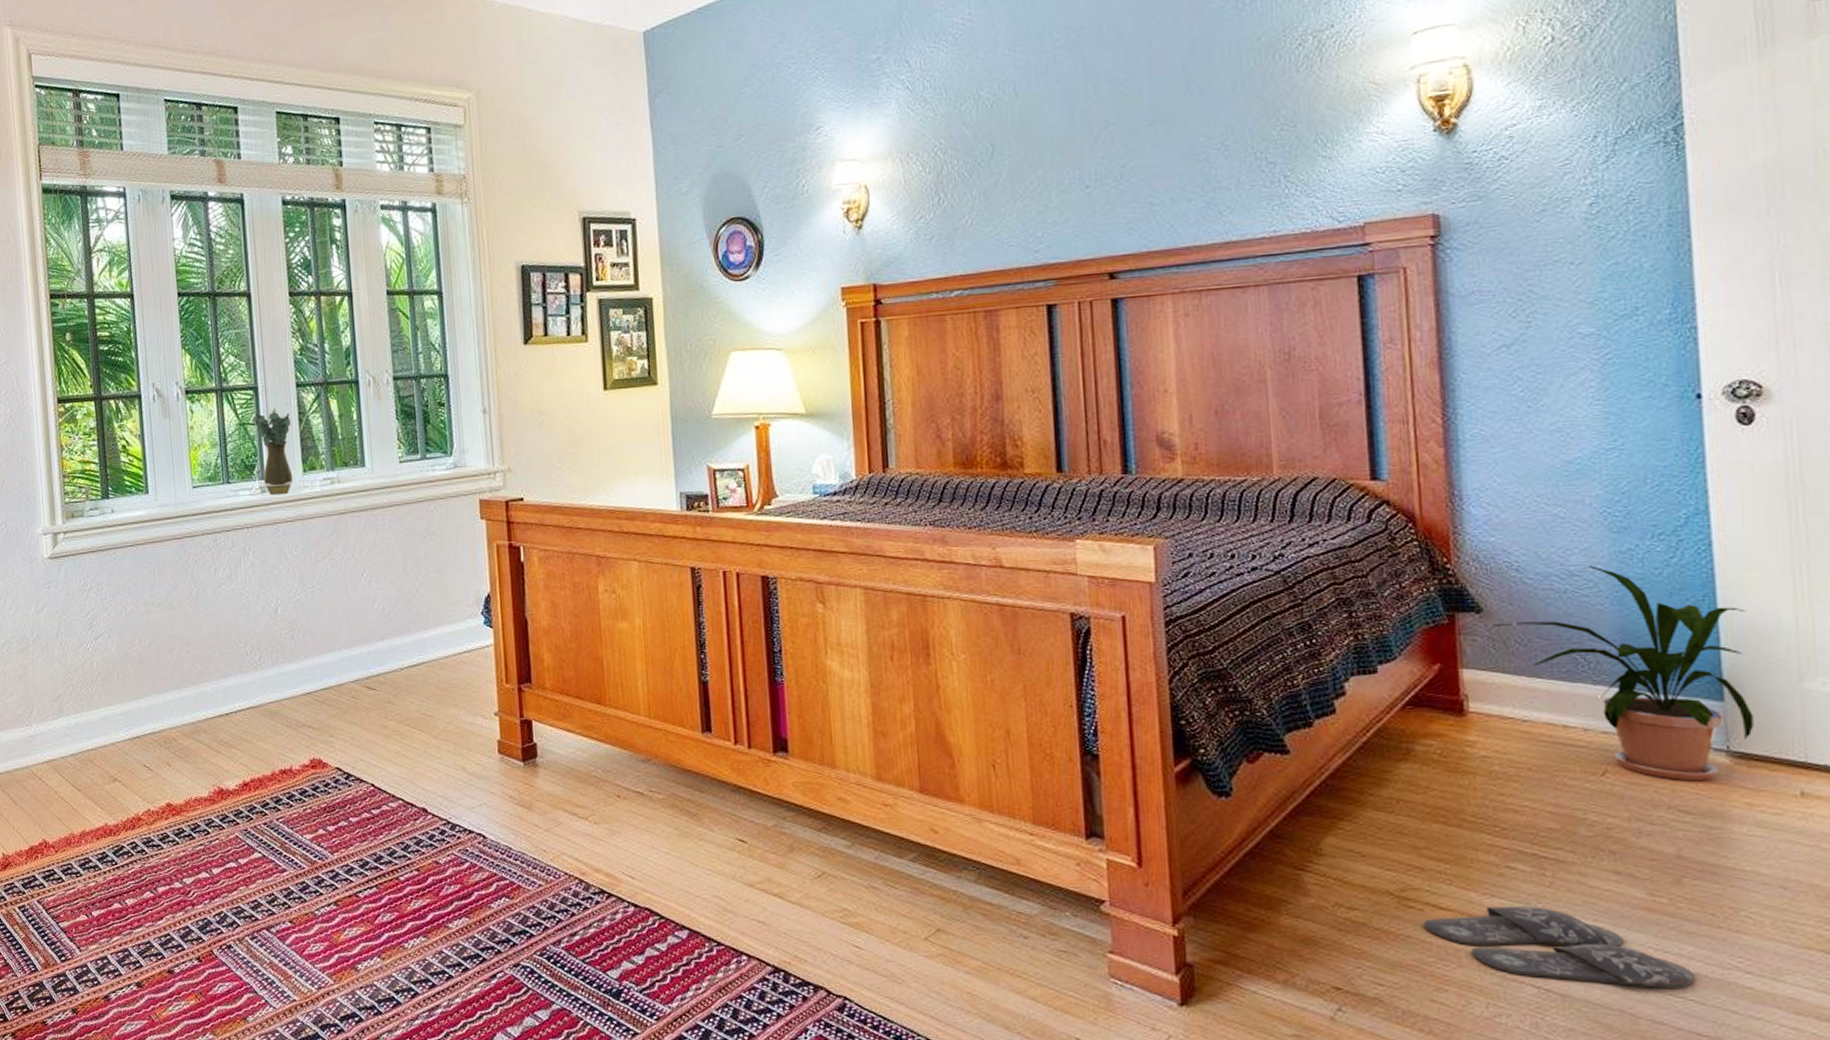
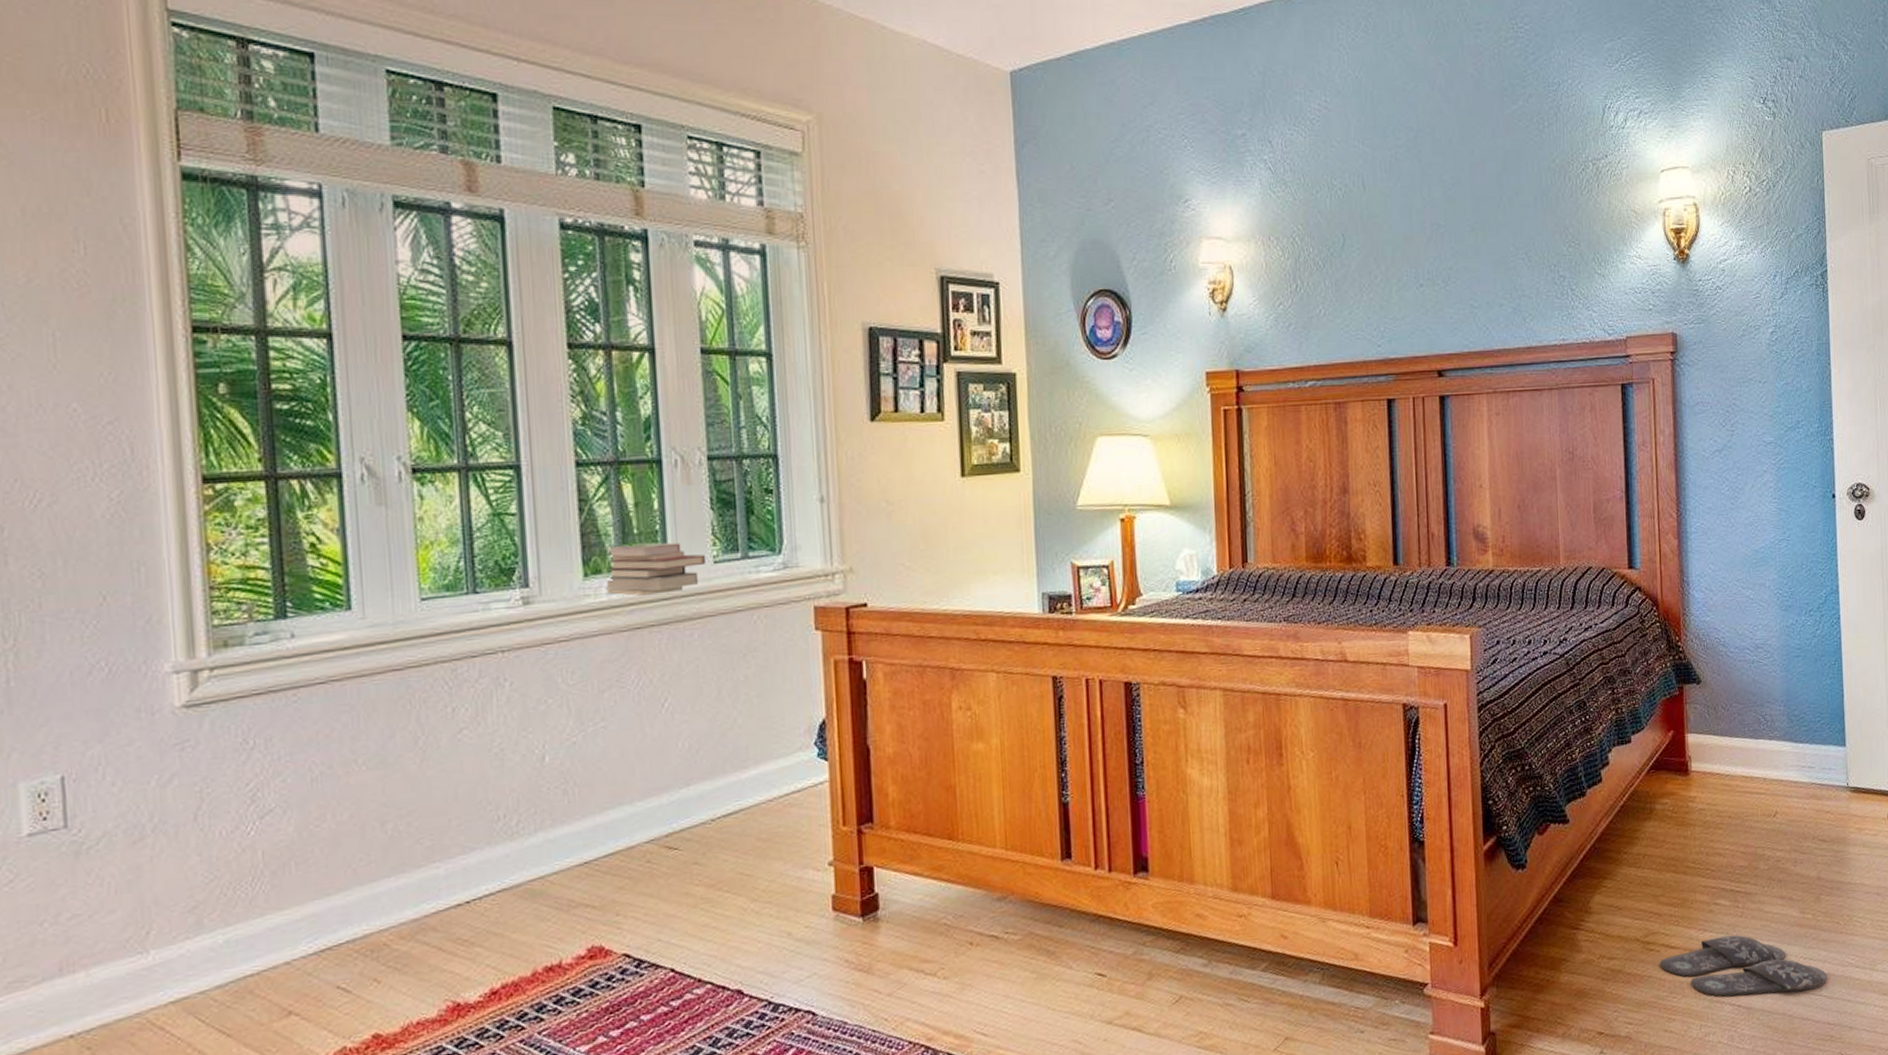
vase: present [252,408,293,496] -> none [511,494,570,608]
books: none [319,445,393,488] -> present [606,542,705,596]
house plant: present [1492,566,1754,782] -> none [1707,639,1862,815]

